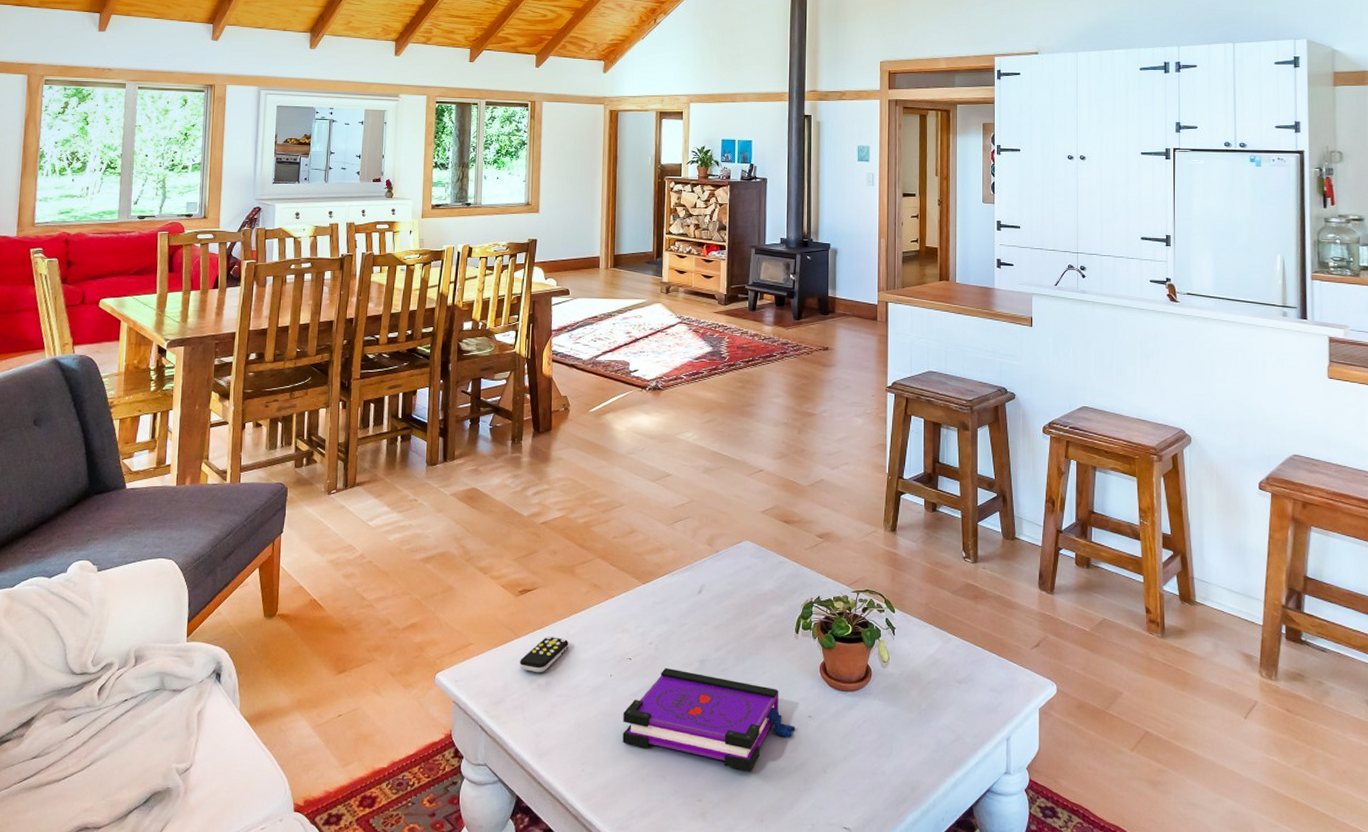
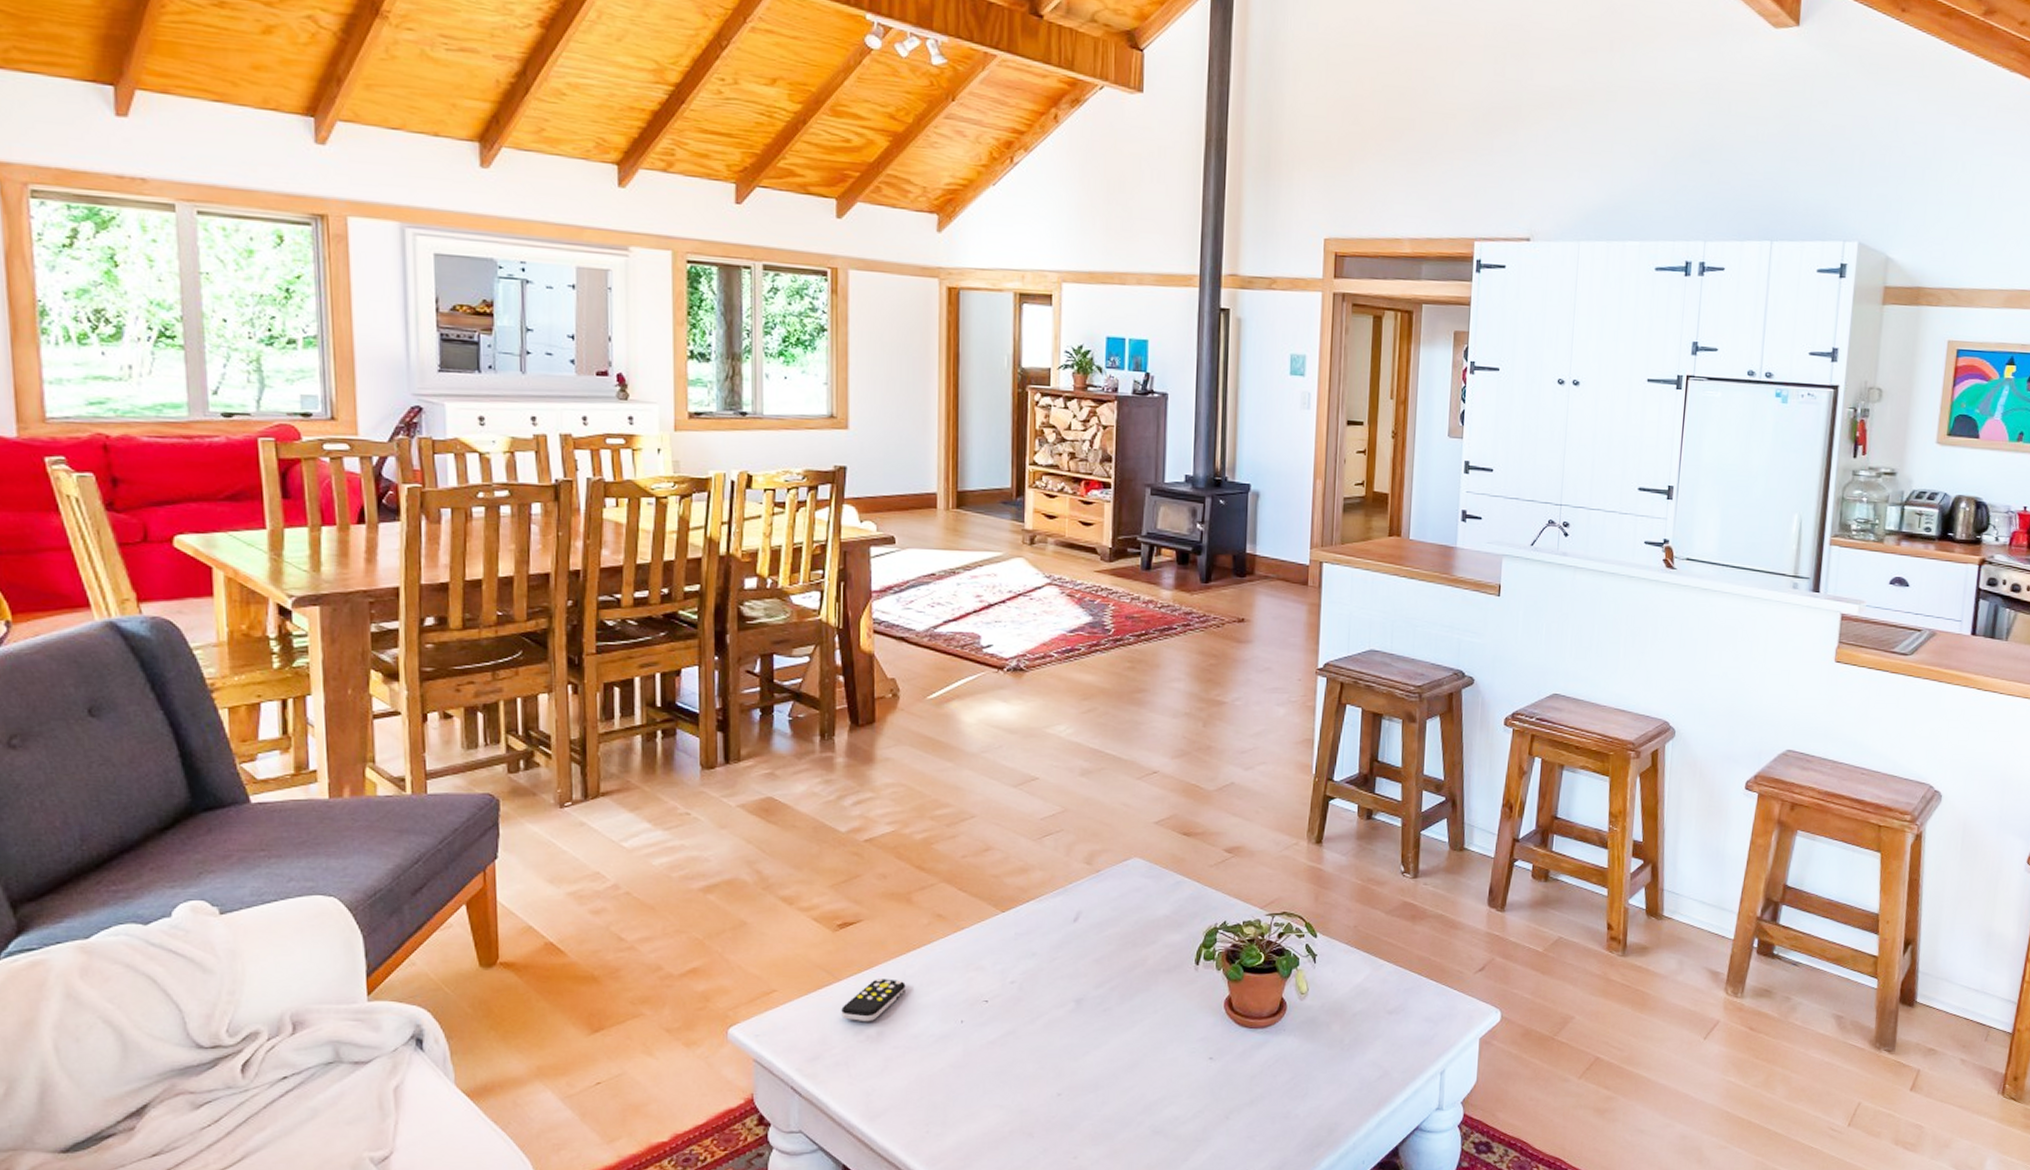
board game: present [622,667,796,772] -> none [978,1009,1194,1123]

